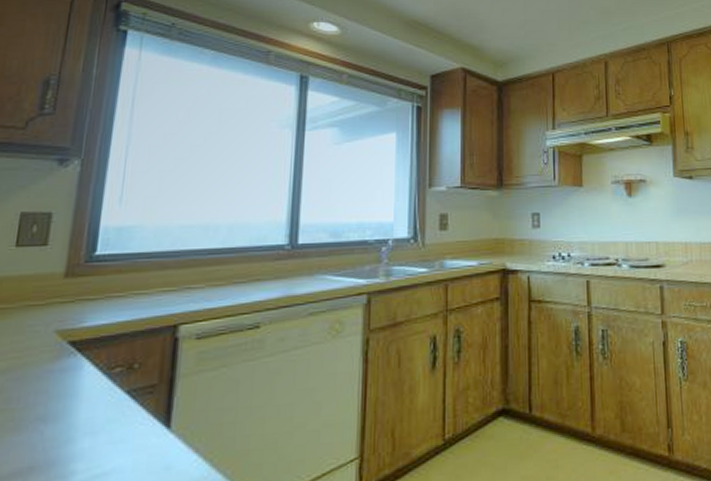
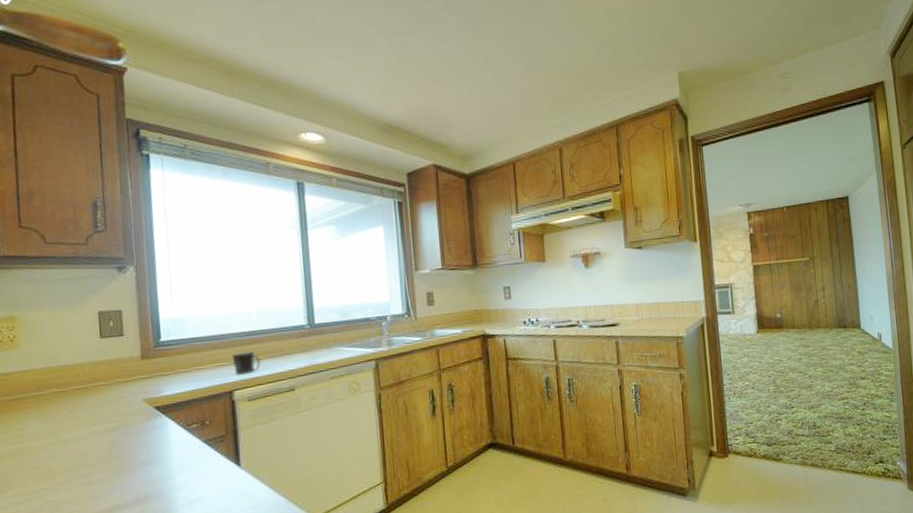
mug: none [184,274,221,307] -> present [231,351,260,377]

